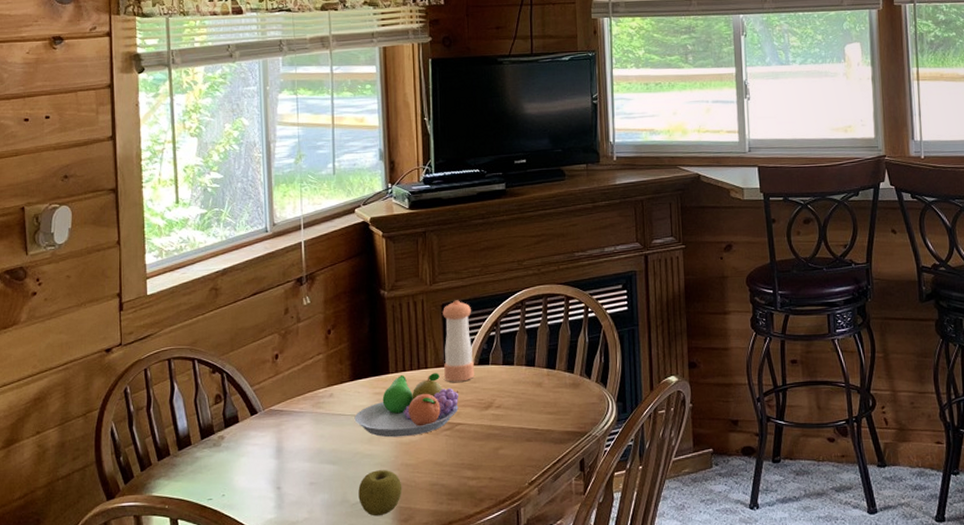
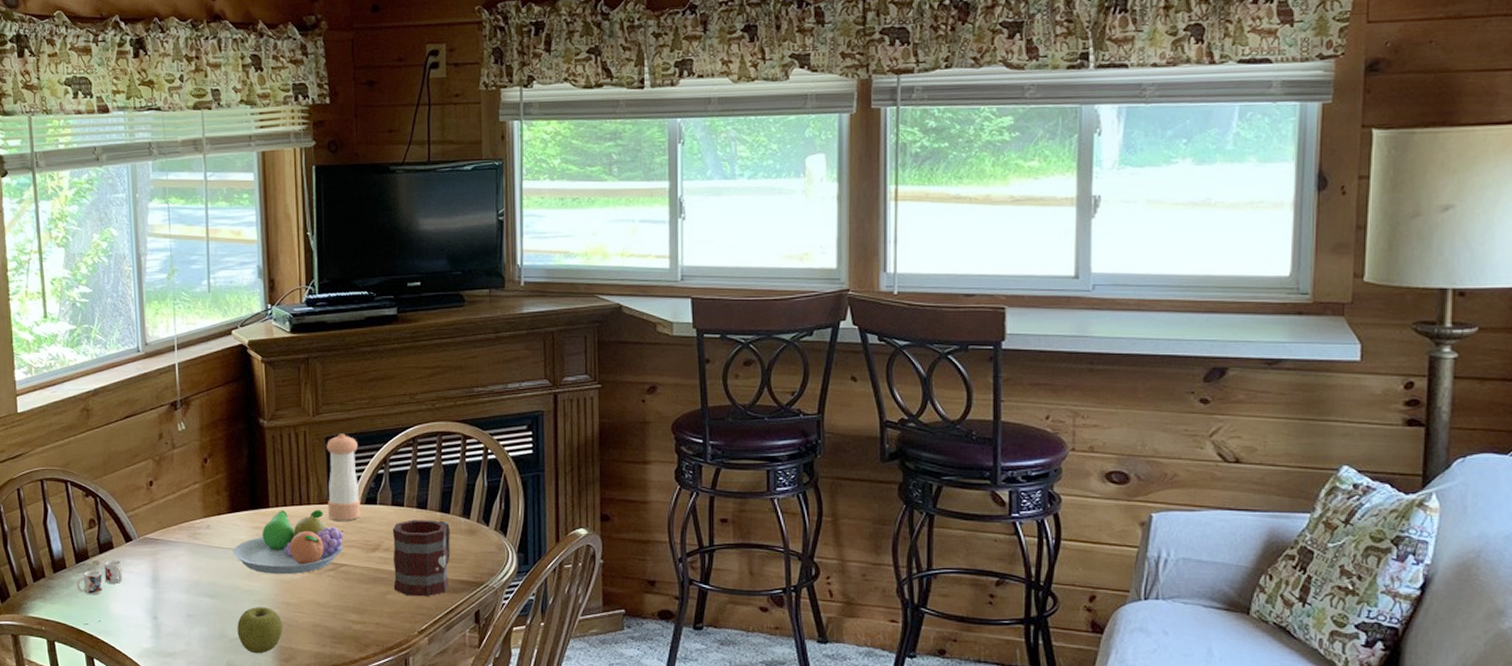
mug: none [201,433,247,470] -> present [77,560,123,595]
mug: none [503,376,557,450] -> present [392,519,450,597]

